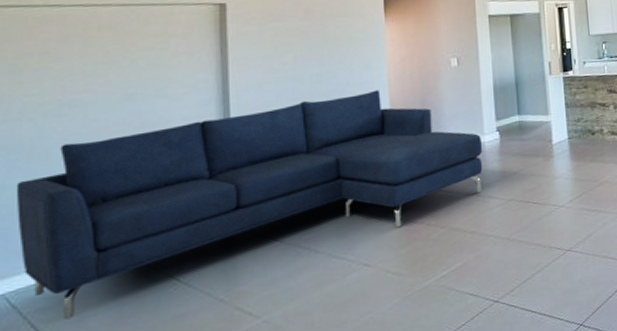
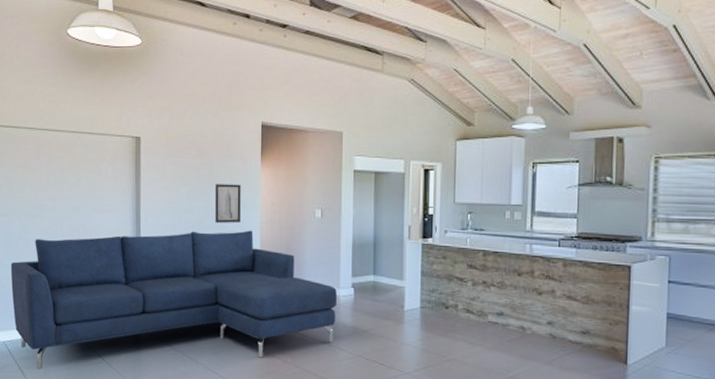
wall art: none [329,43,364,88] -> present [214,184,241,223]

